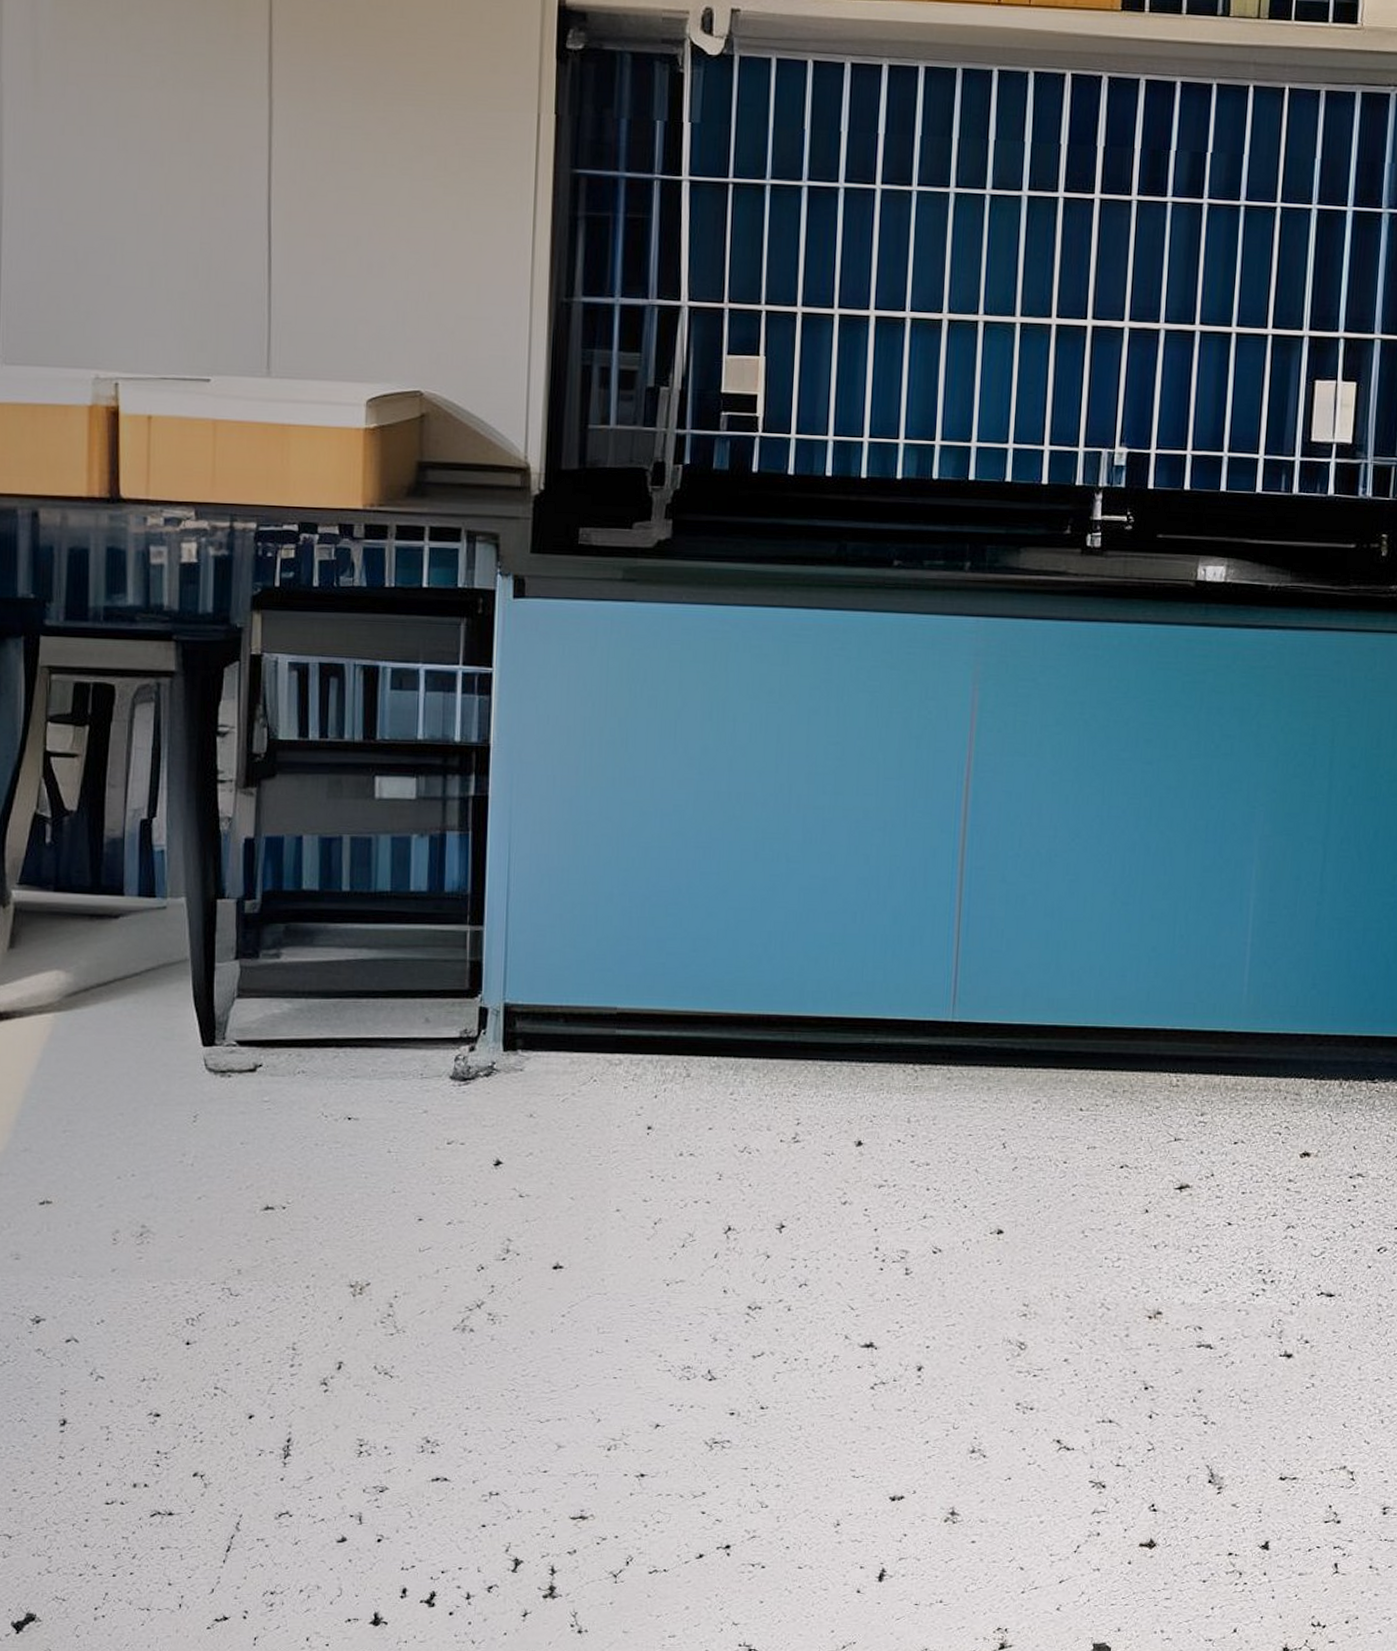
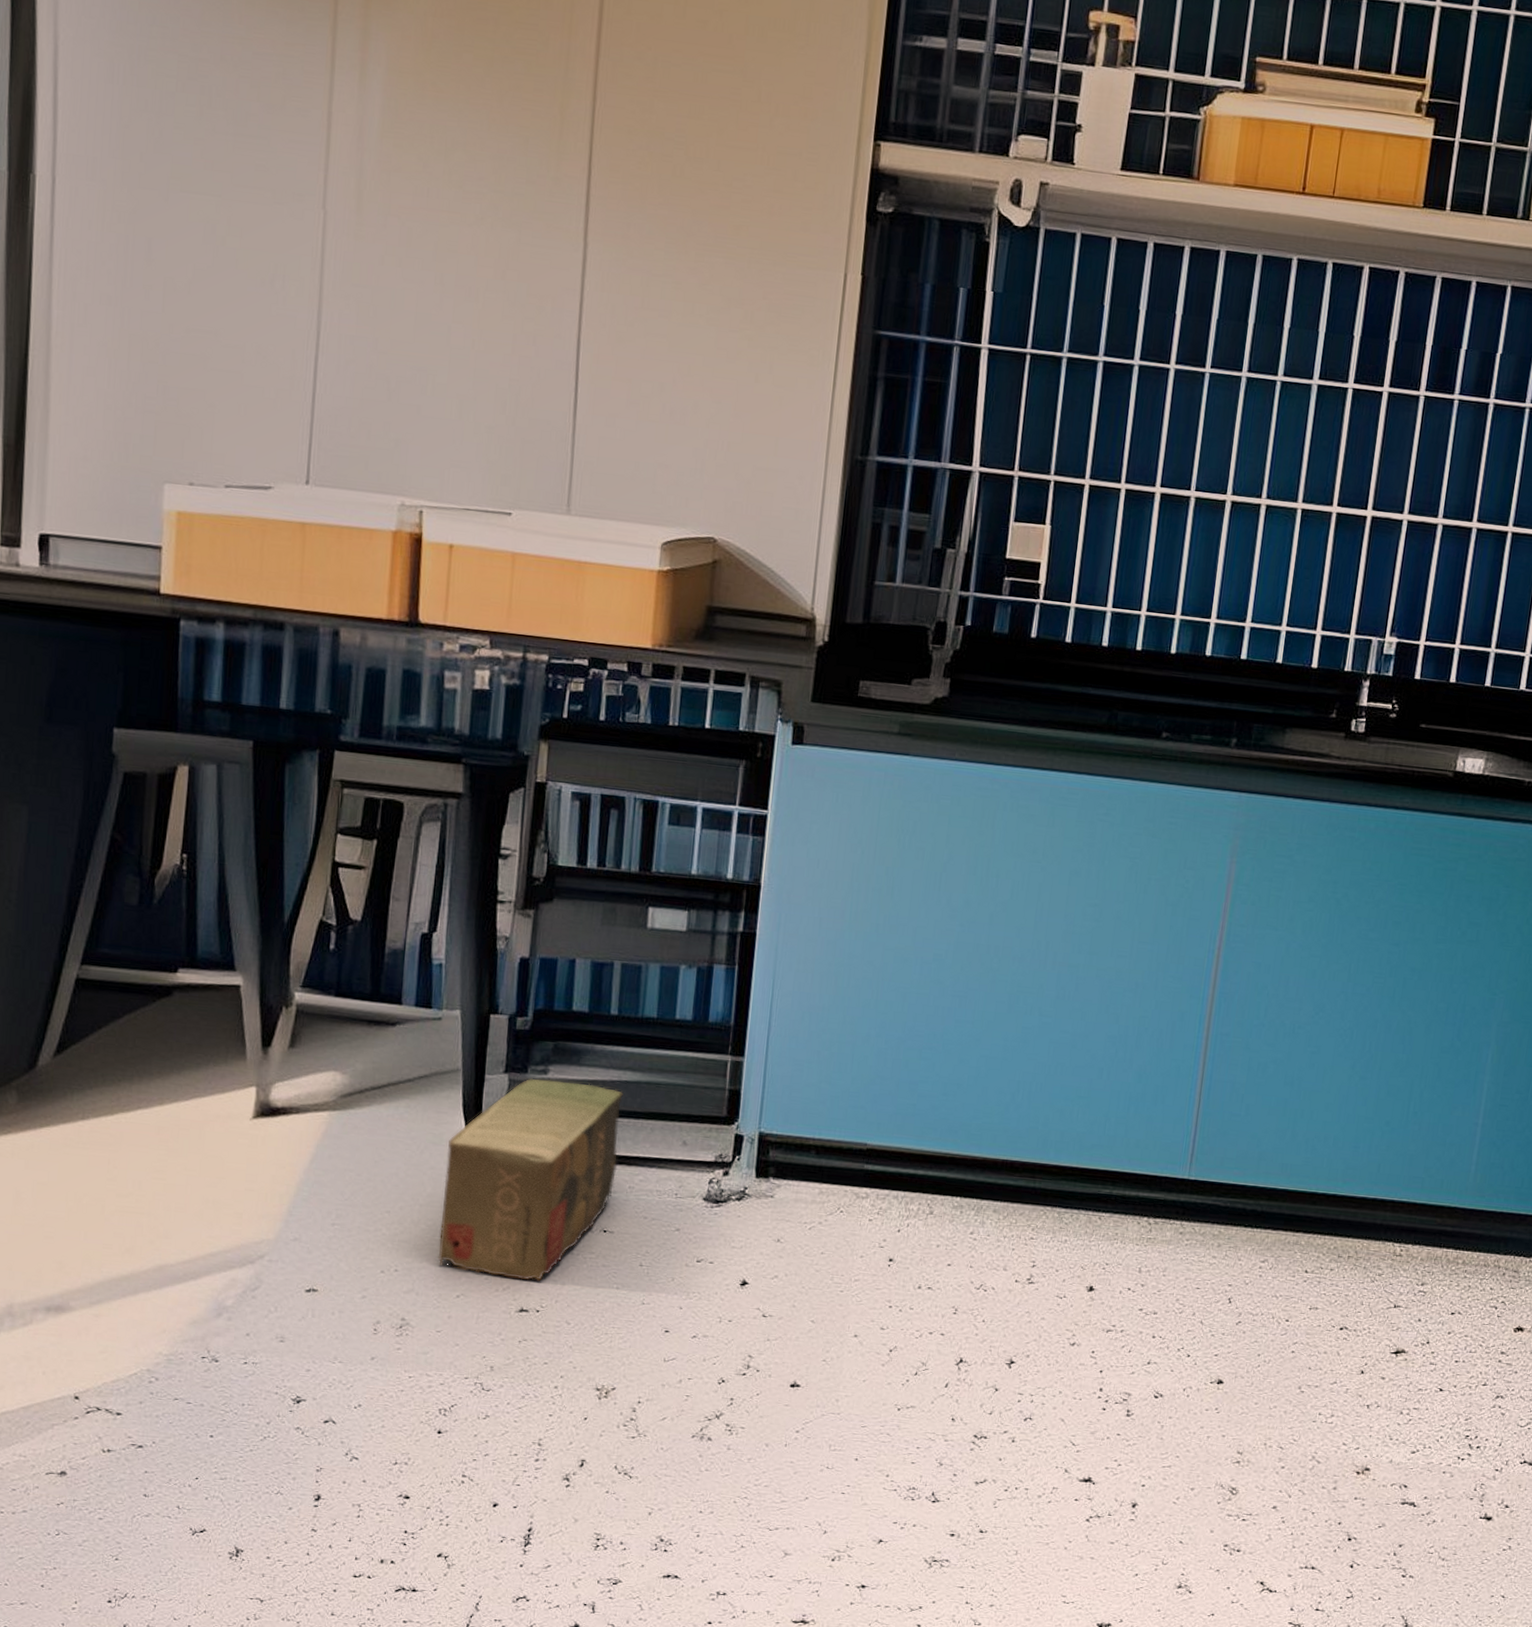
cardboard box: none [176,963,360,1177] -> present [438,1078,623,1282]

